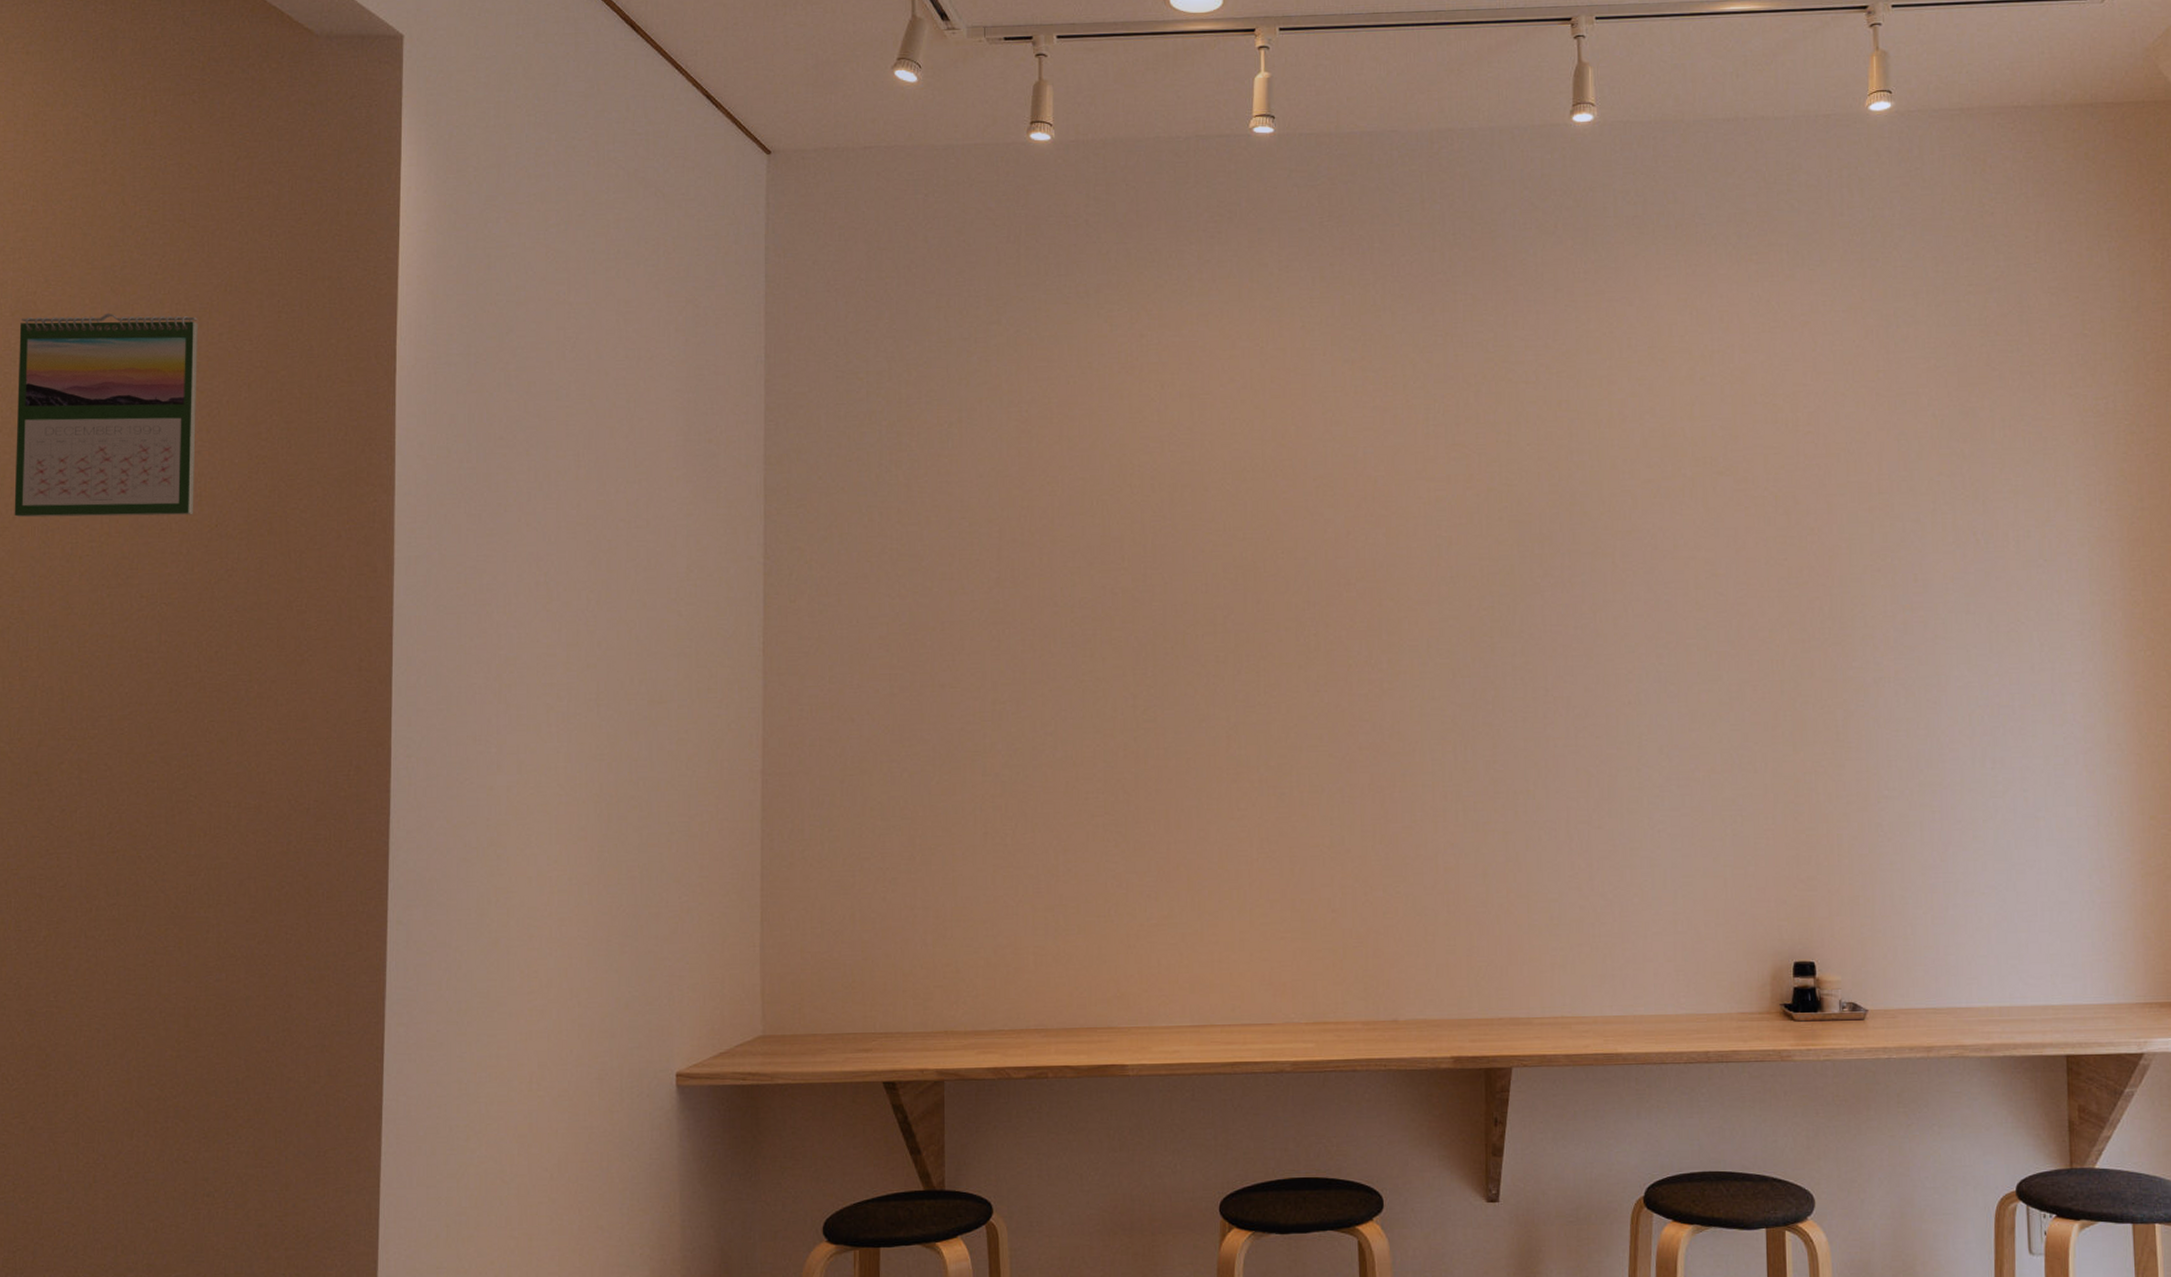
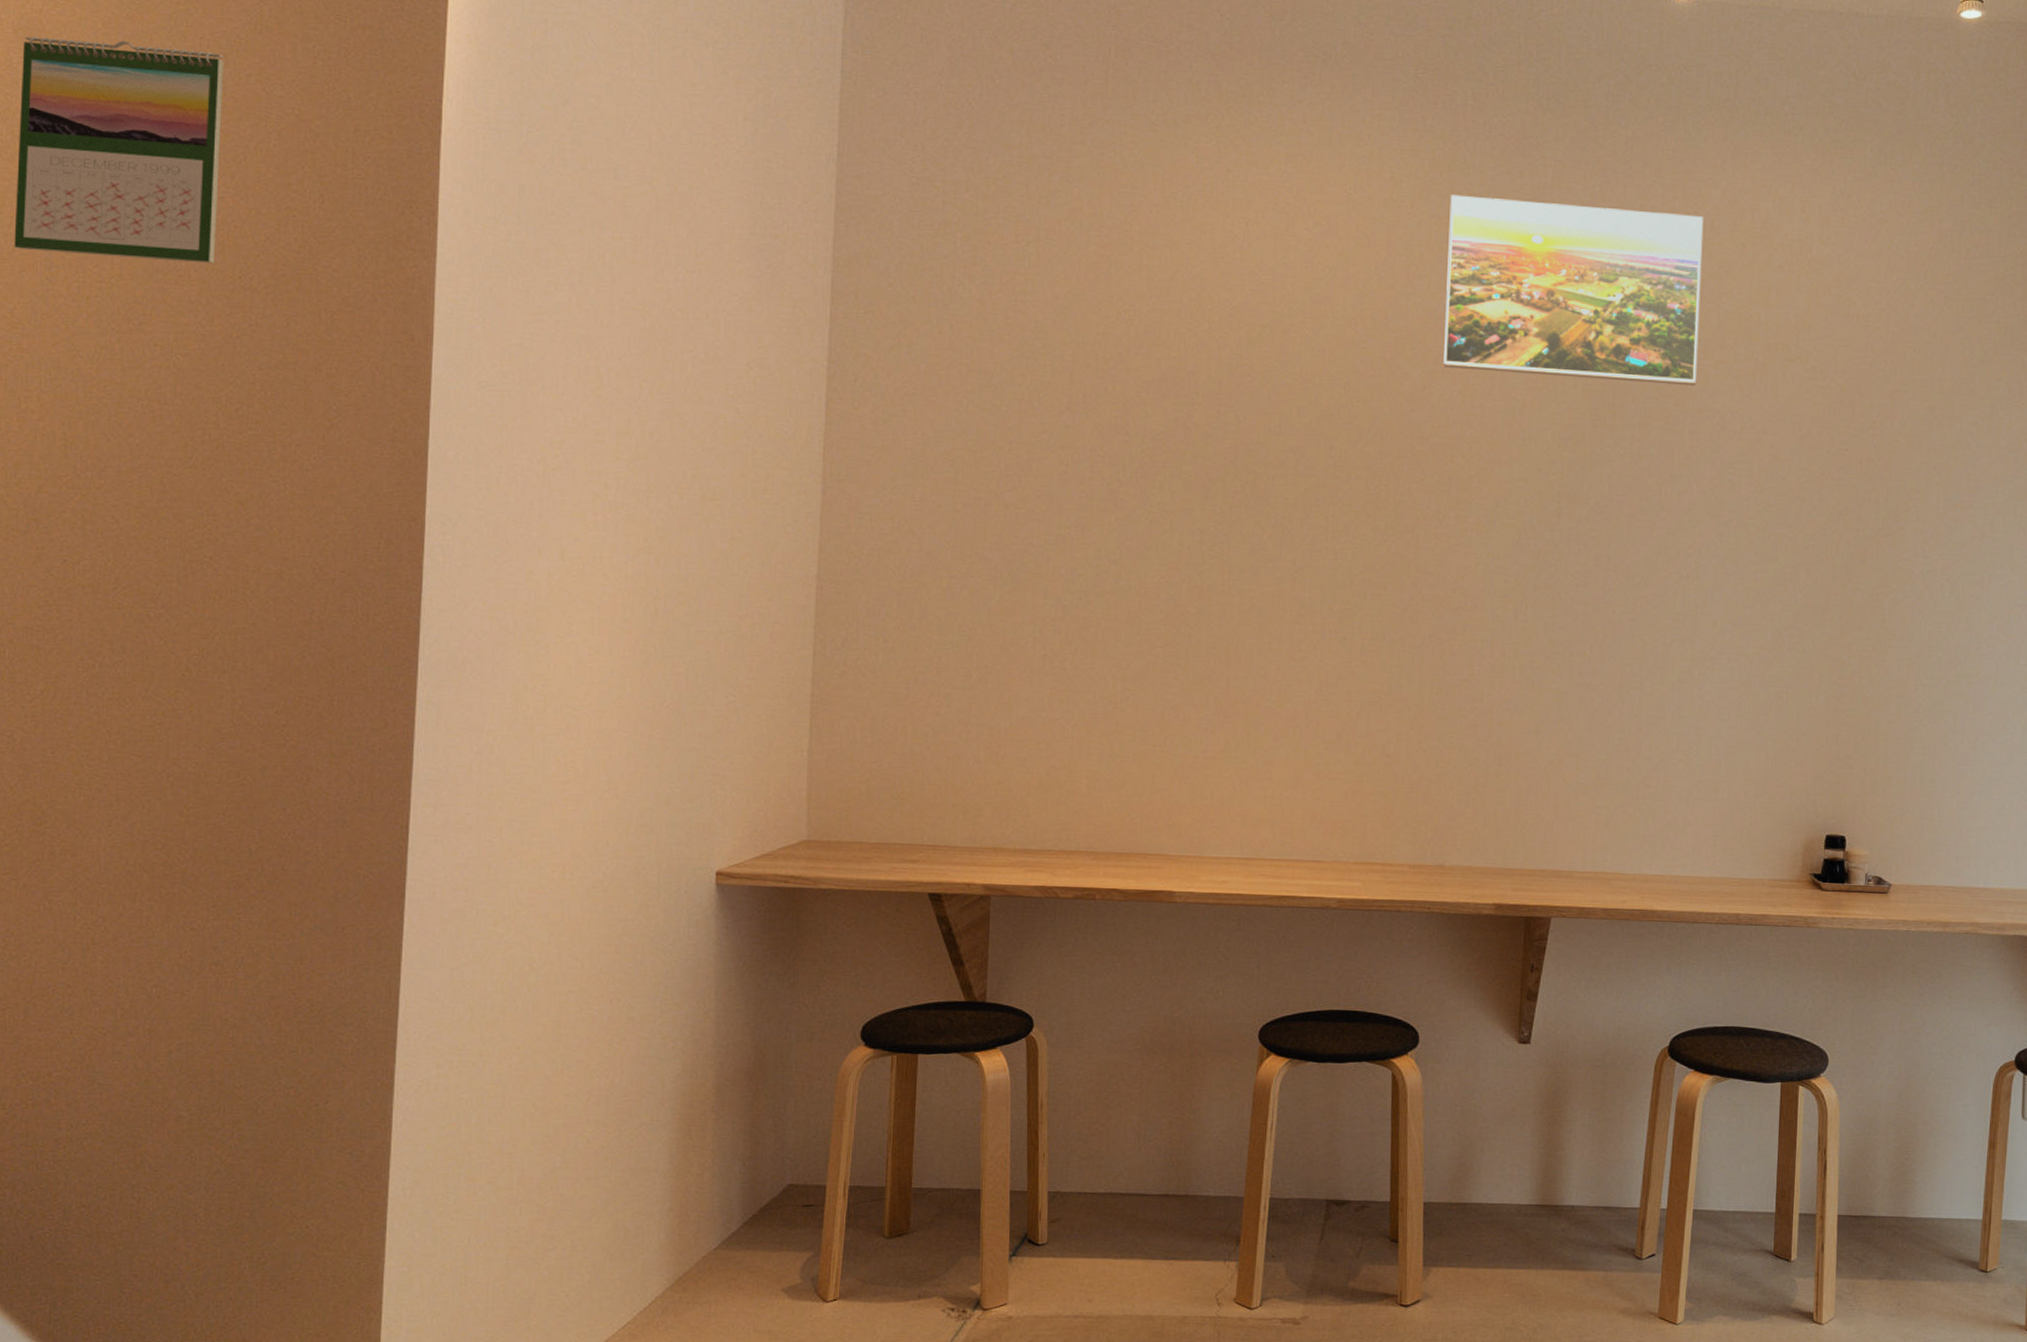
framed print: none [1362,335,1625,511] -> present [1443,194,1704,386]

